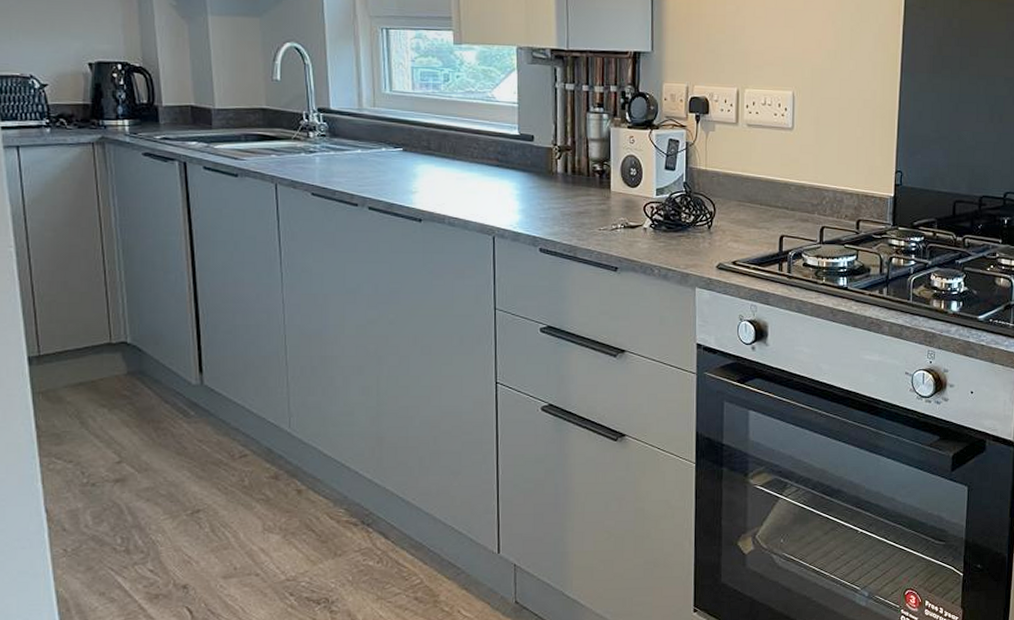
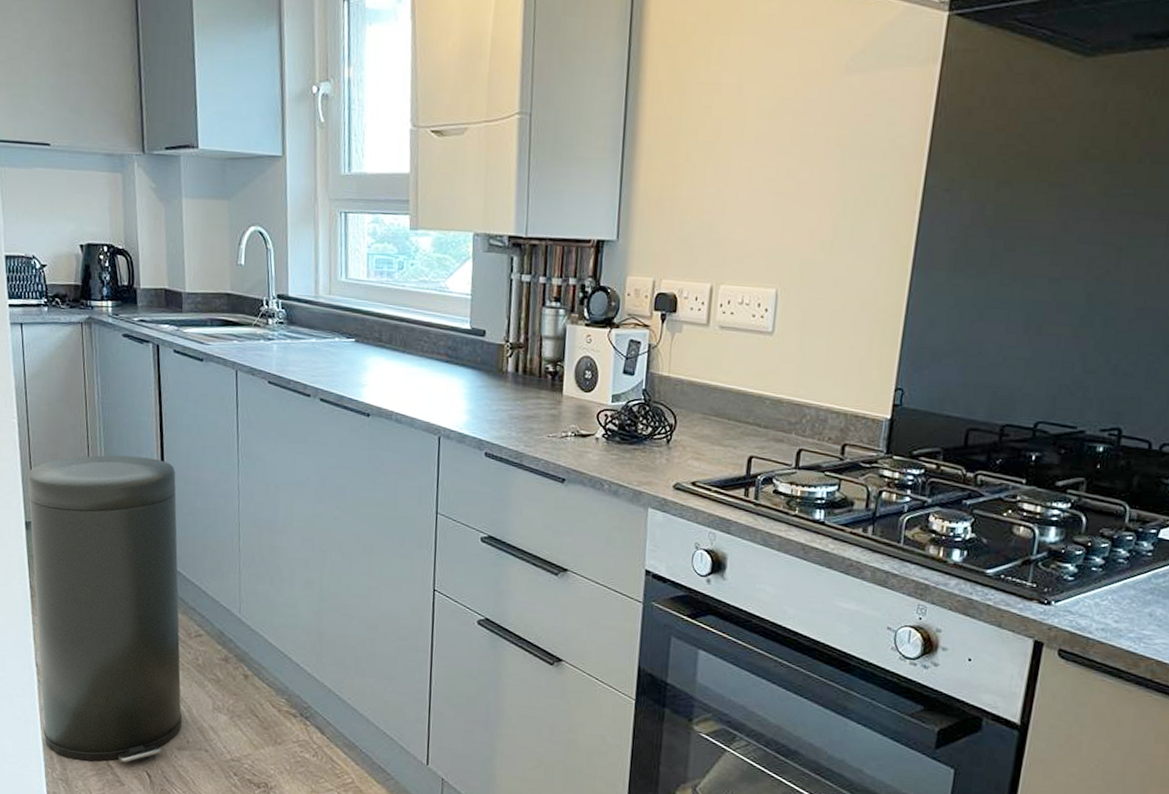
pedal bin: none [30,278,228,608] -> present [28,455,183,763]

